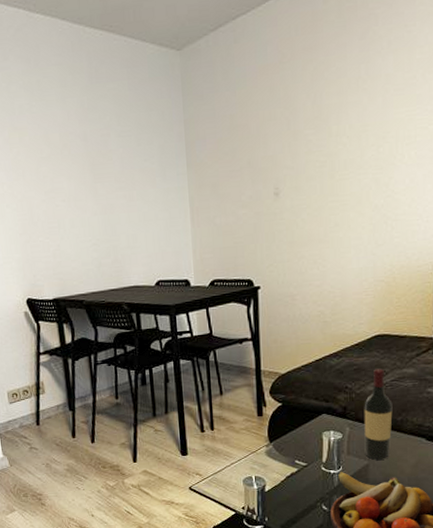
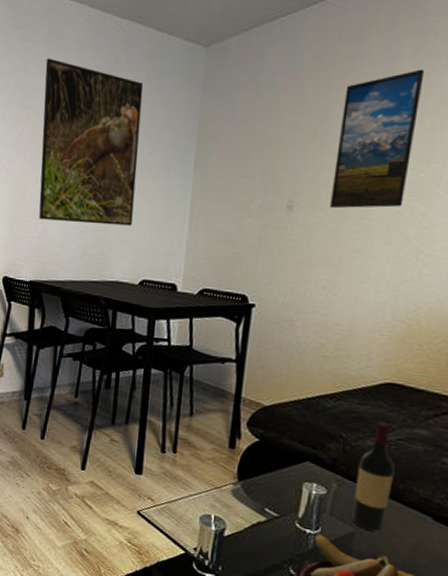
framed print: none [27,76,140,238] -> present [39,58,144,226]
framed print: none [308,53,371,190] -> present [330,69,425,209]

